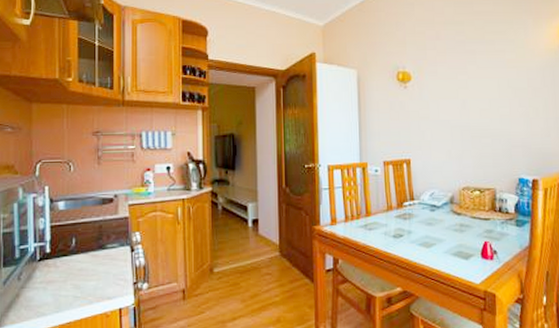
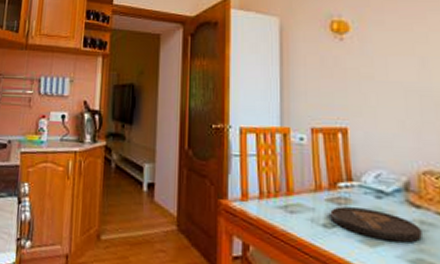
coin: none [398,220,461,242] -> present [330,206,422,243]

